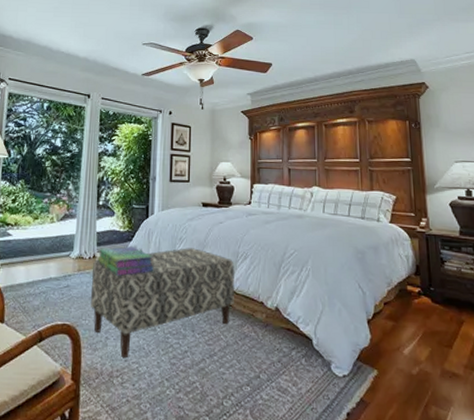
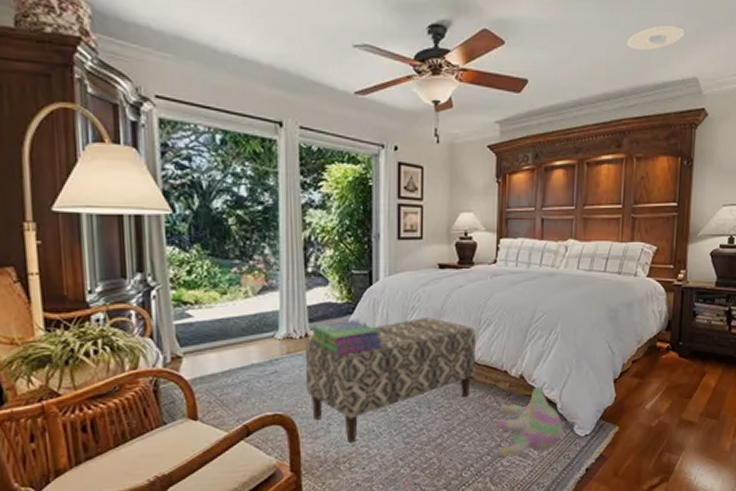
plush toy: none [255,320,320,390] -> present [496,387,563,457]
recessed light: none [350,22,399,41] -> present [626,25,685,51]

